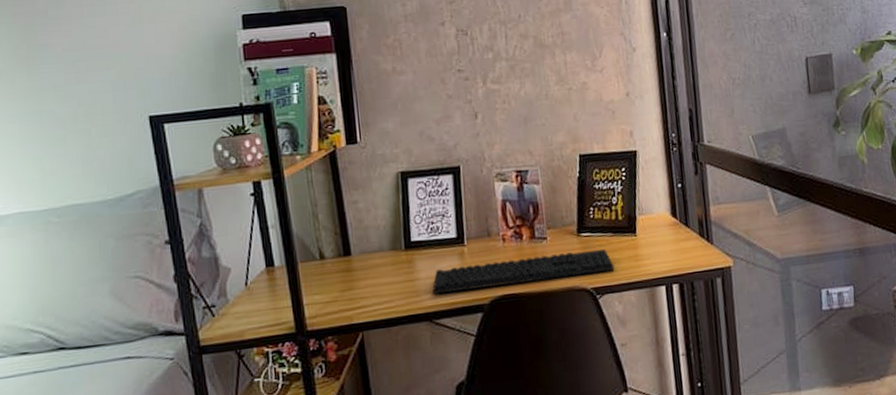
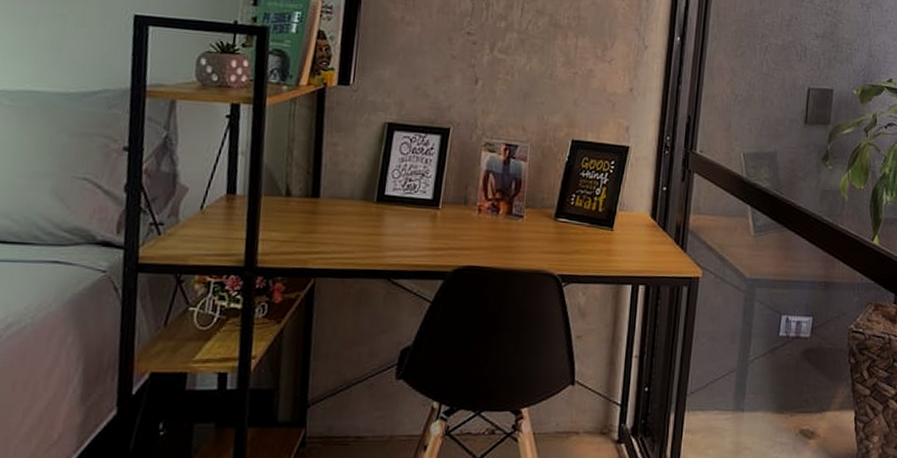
keyboard: present [432,249,615,295] -> none [396,229,585,262]

